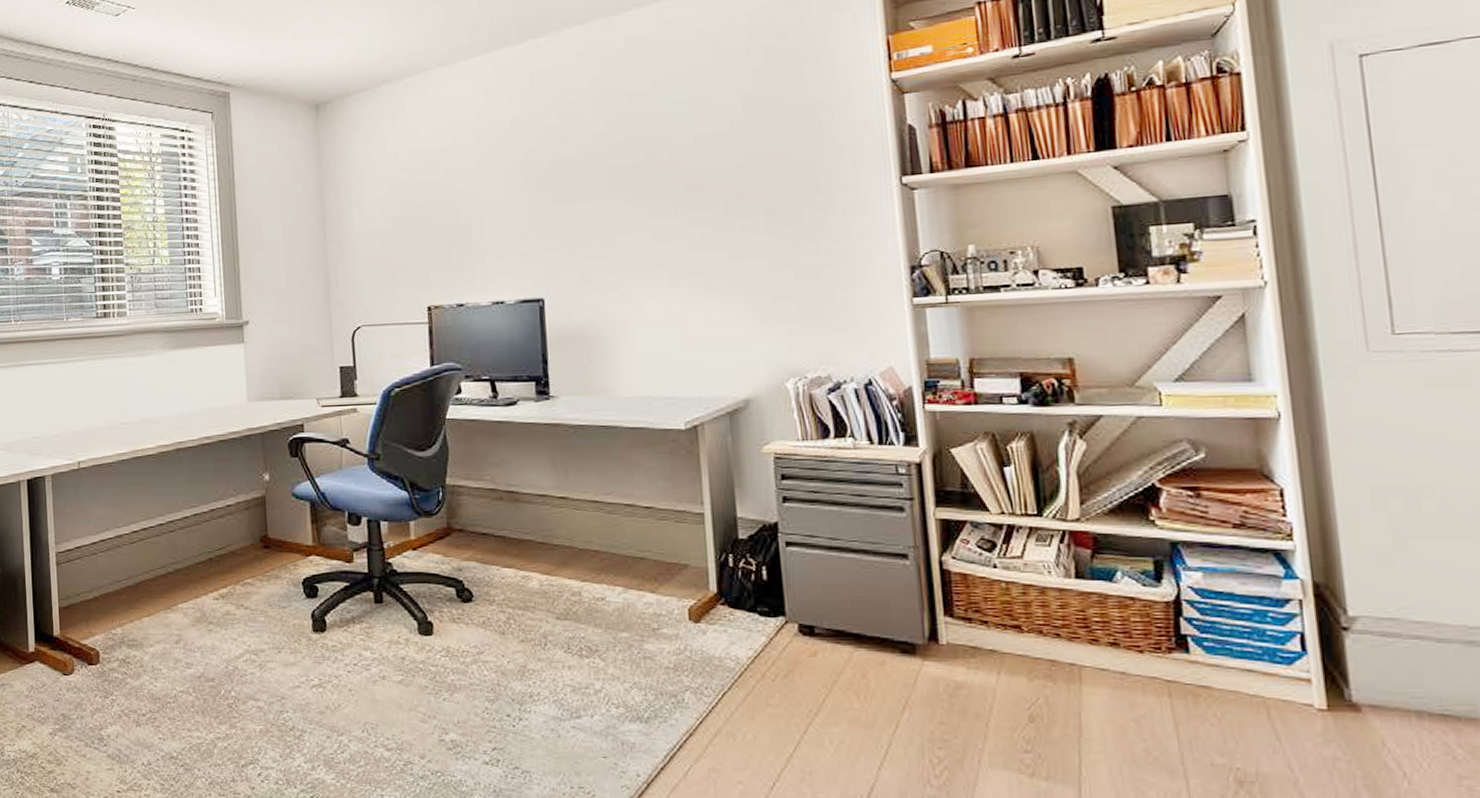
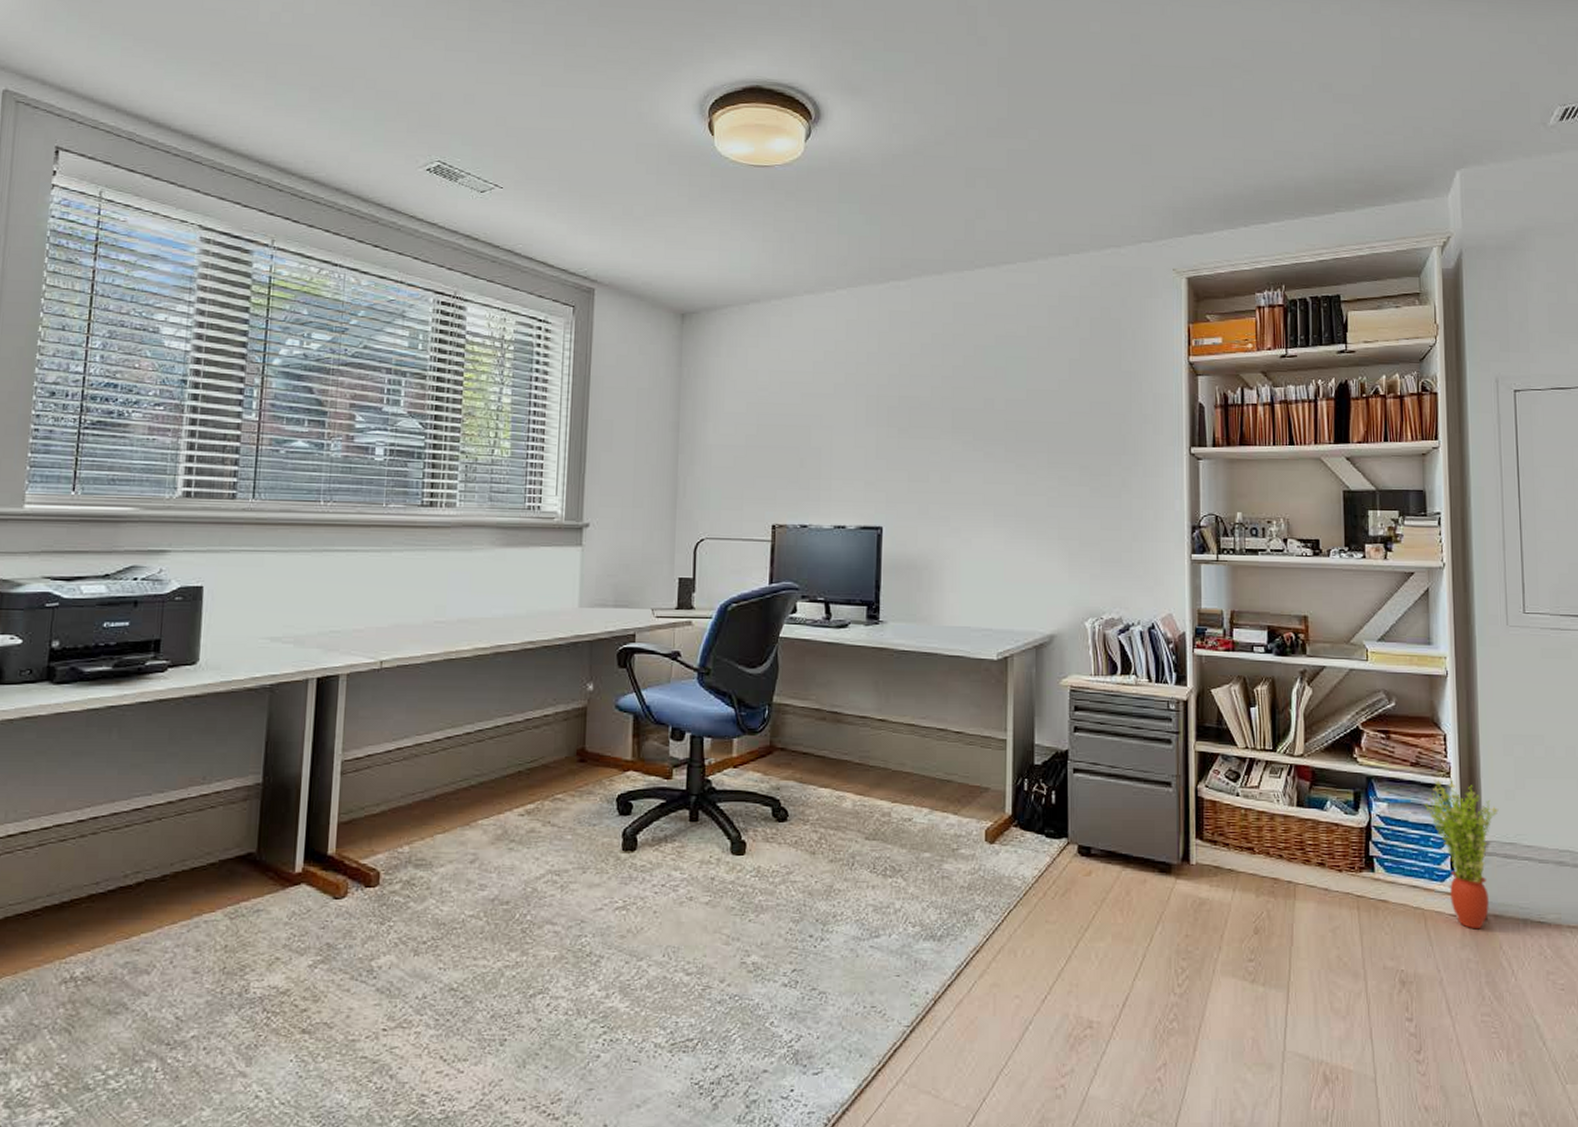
potted plant: none [1256,542,1370,723] -> present [1424,779,1499,930]

